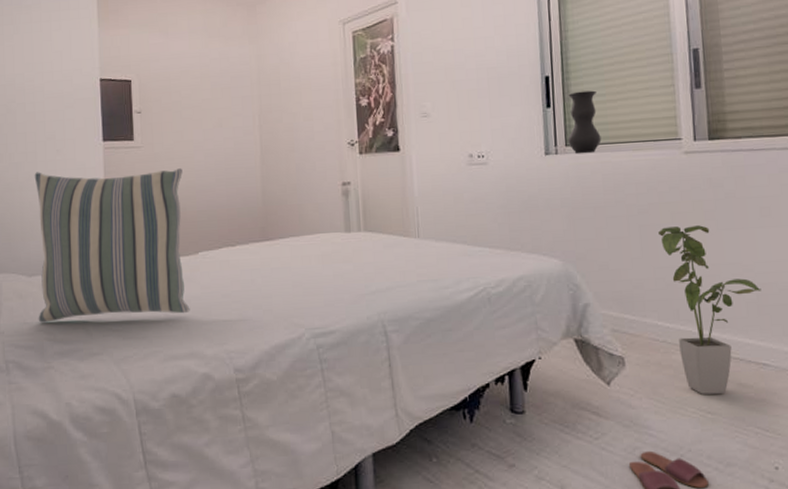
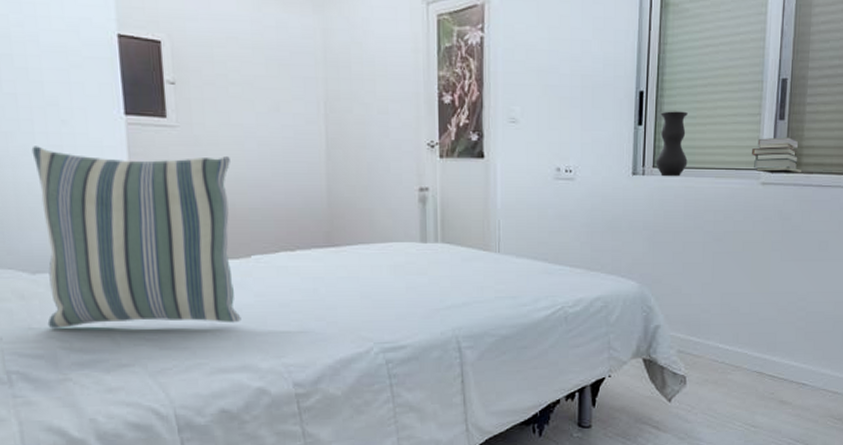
house plant: present [658,225,762,395] -> none [729,255,810,411]
books: none [669,104,728,143] -> present [752,137,801,174]

